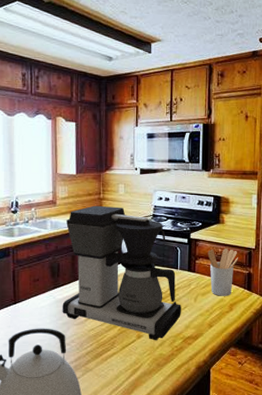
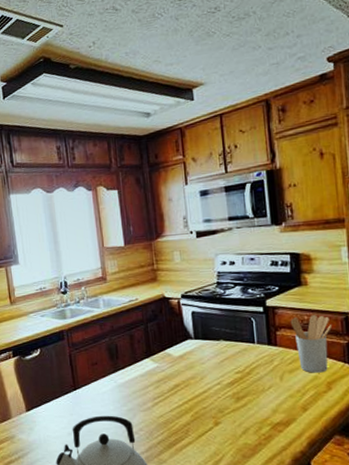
coffee maker: present [62,205,181,341] -> none [119,277,265,428]

